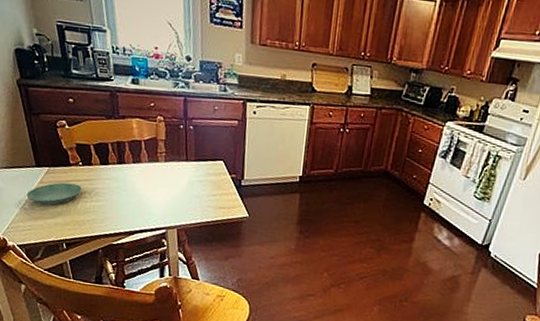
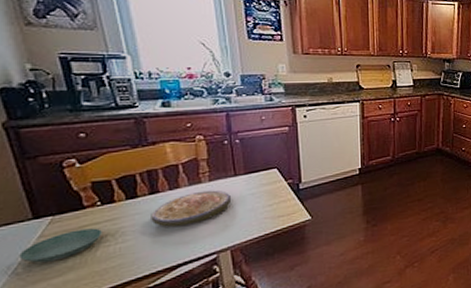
soup: none [117,169,182,198] -> present [151,190,232,227]

